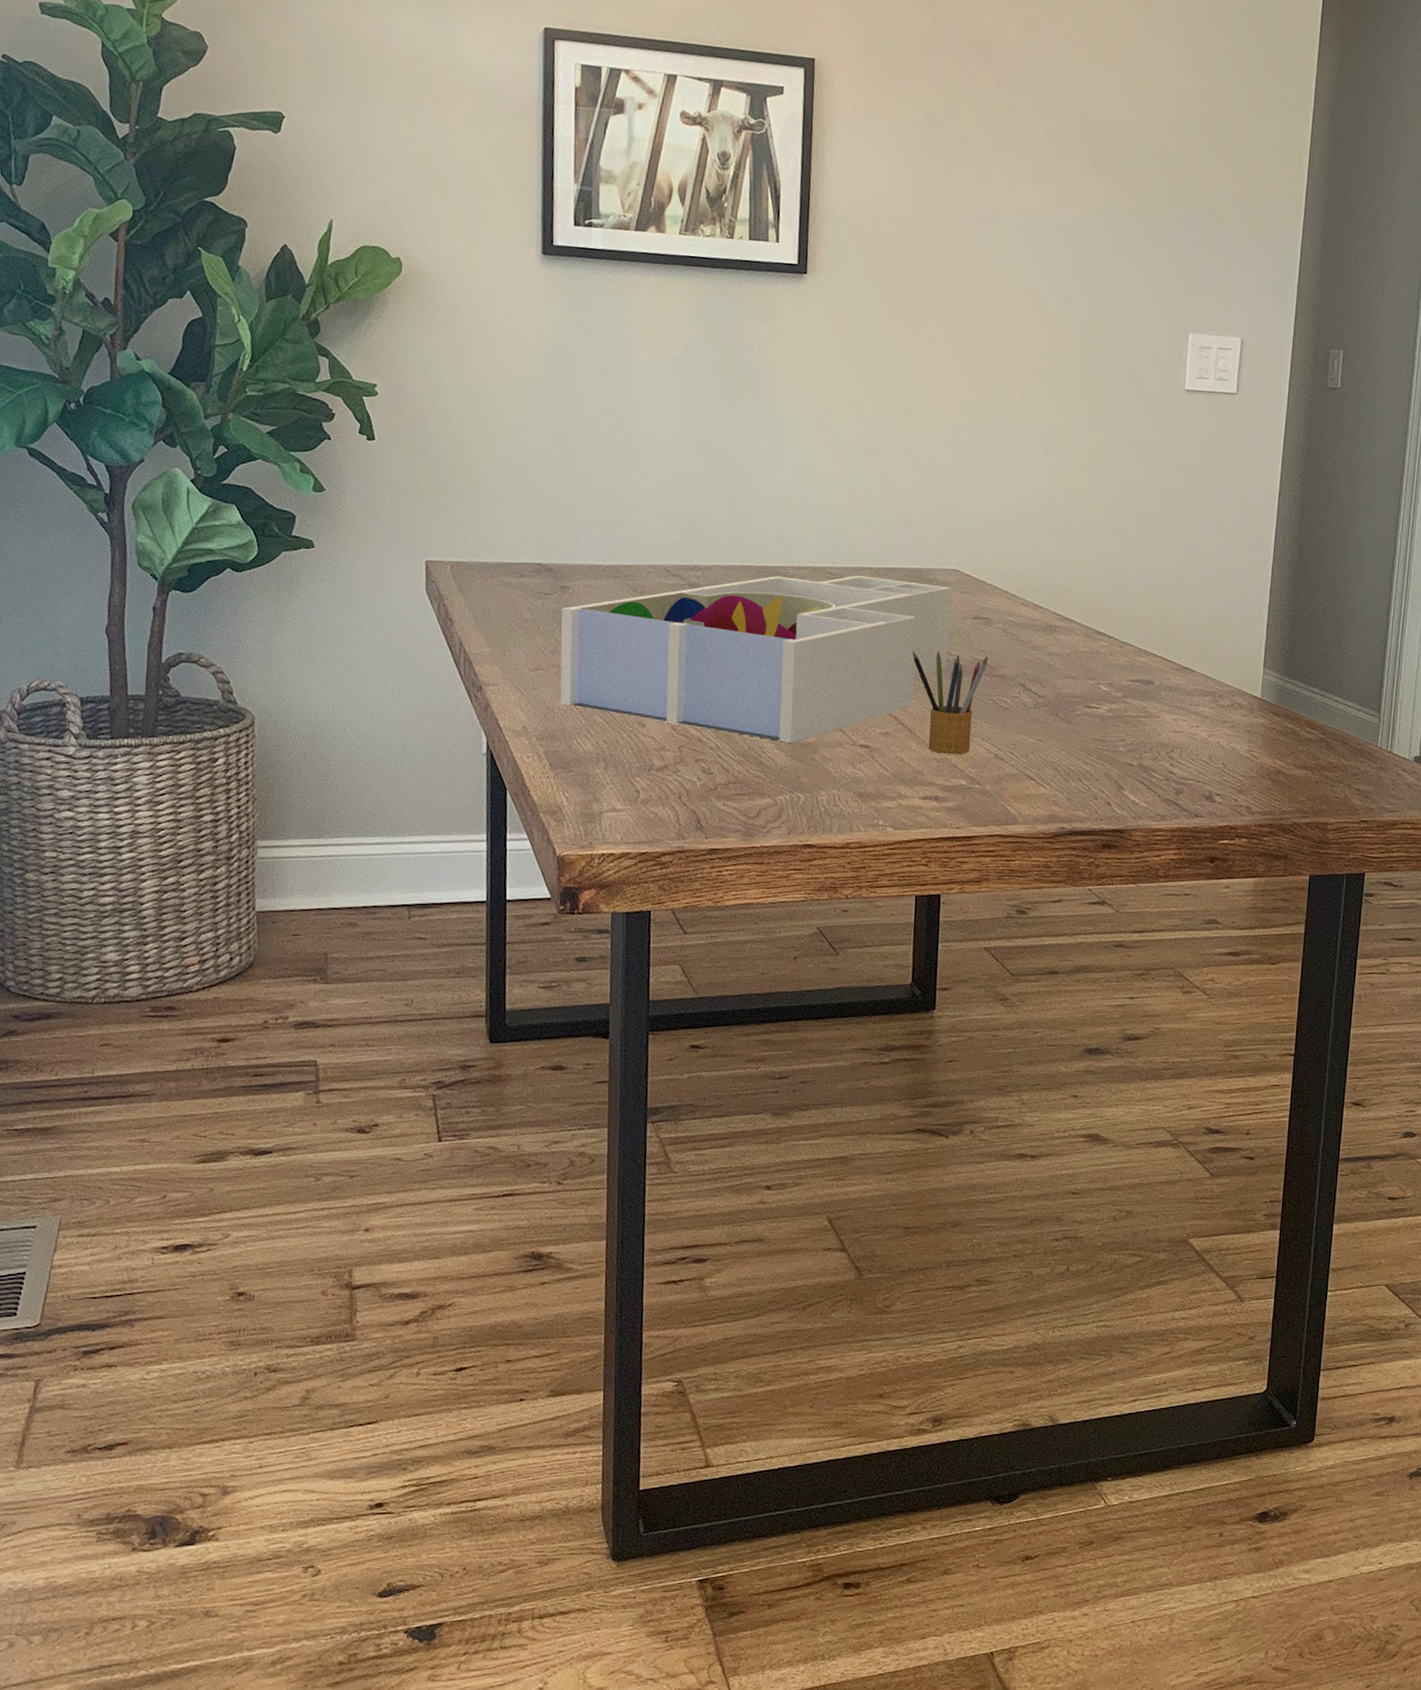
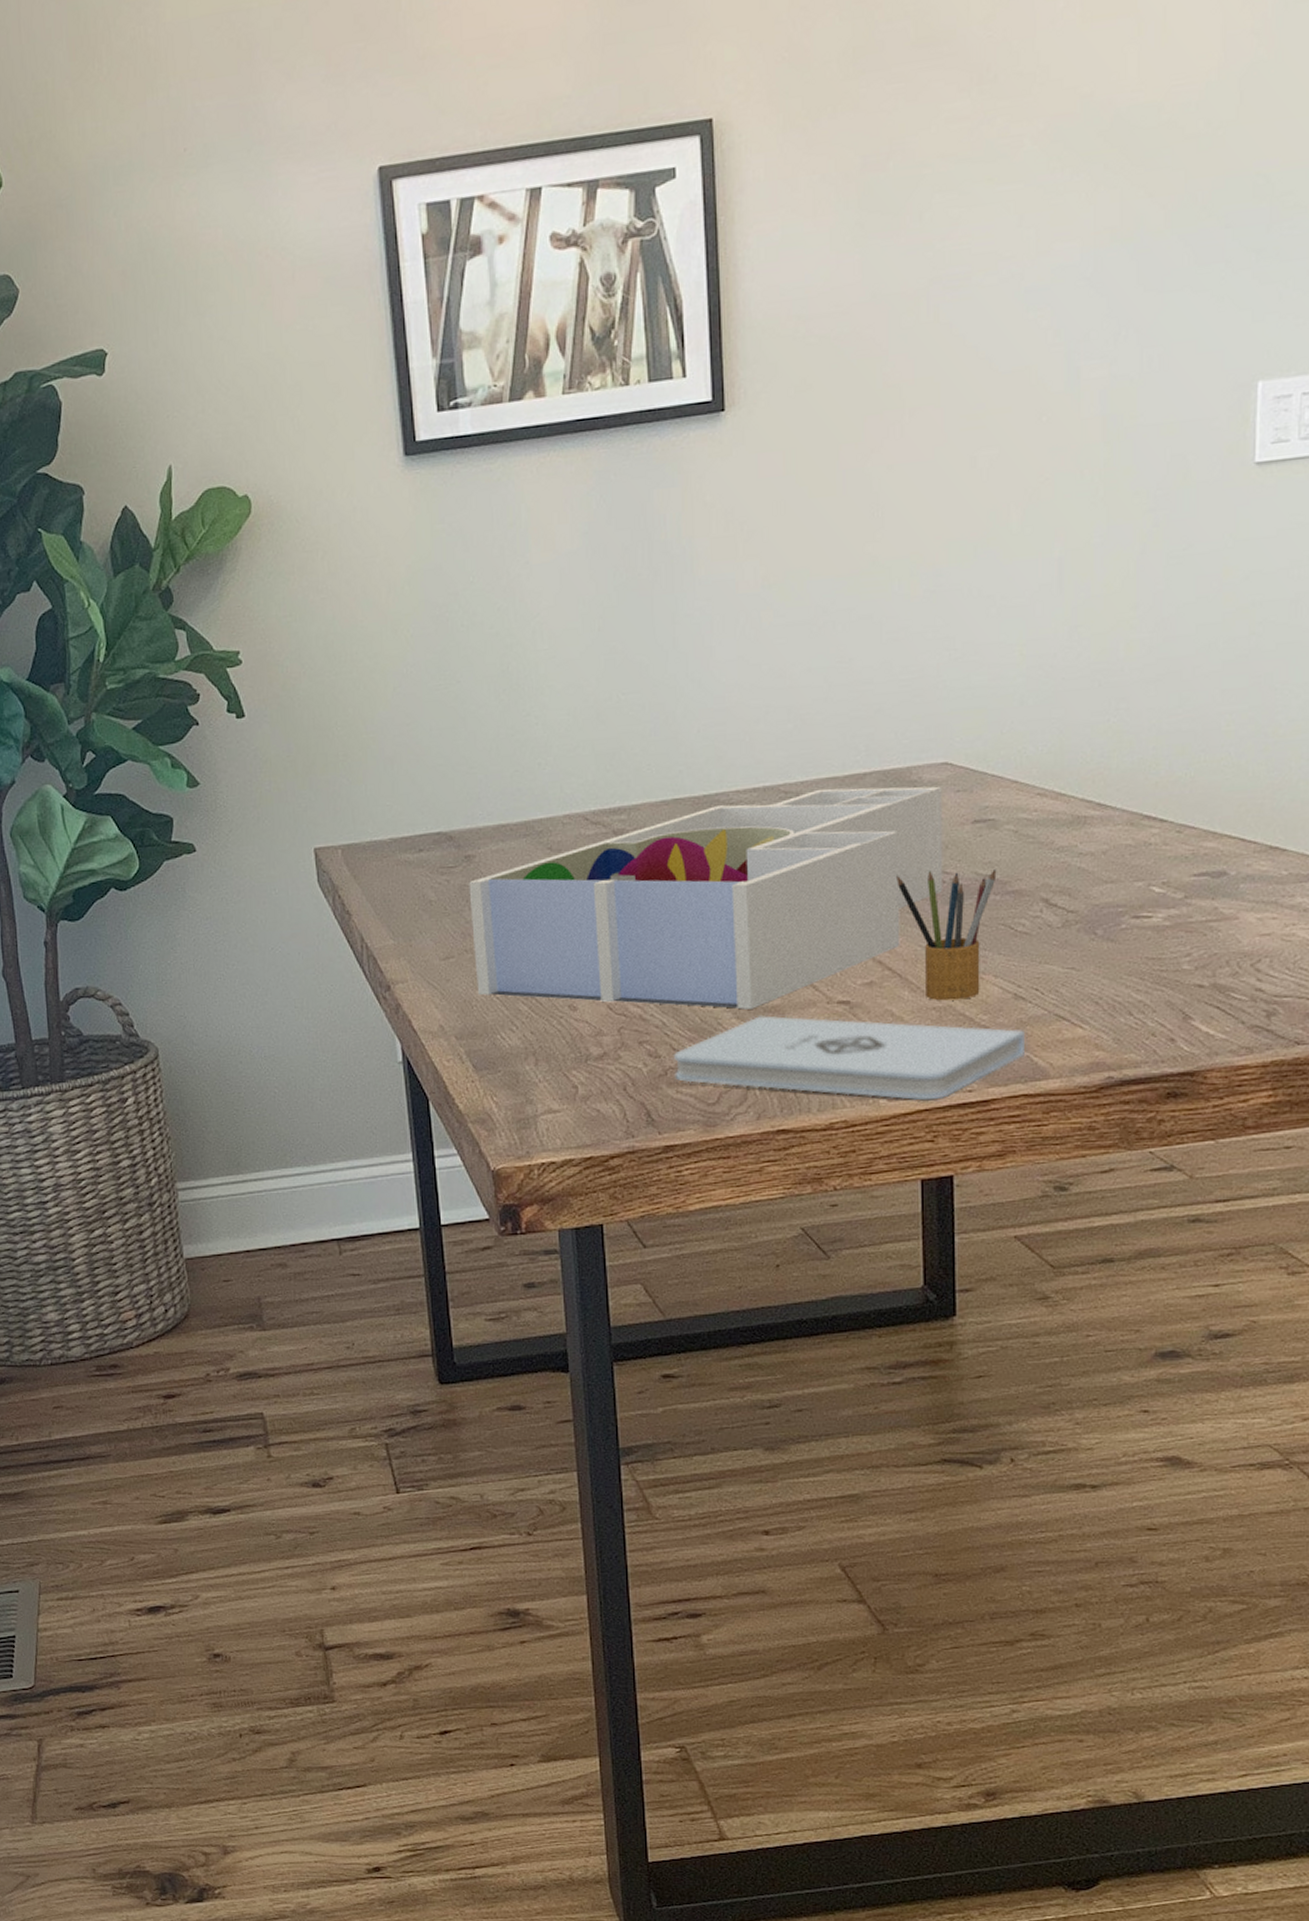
notepad: none [723,749,1001,832] -> present [673,1016,1024,1101]

